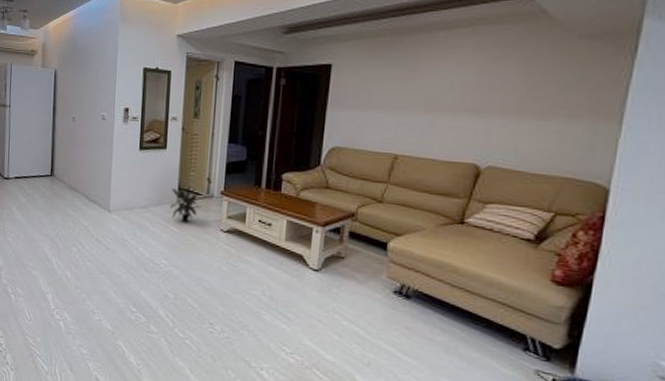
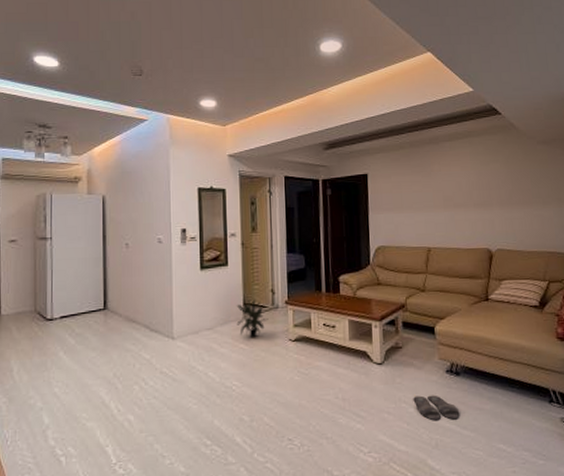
slippers: none [349,310,403,344] -> present [413,395,460,421]

